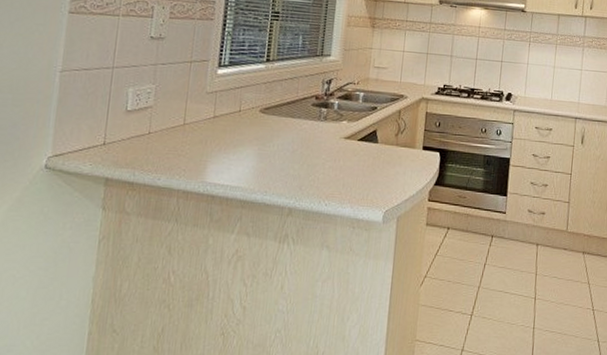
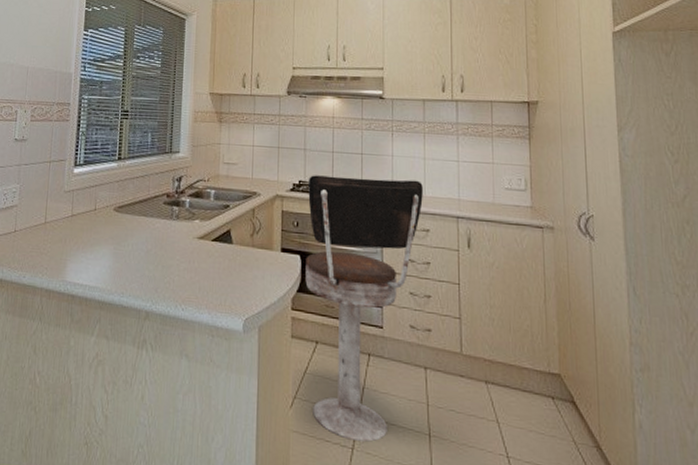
bar stool: none [440,80,551,308] -> present [305,175,423,442]

